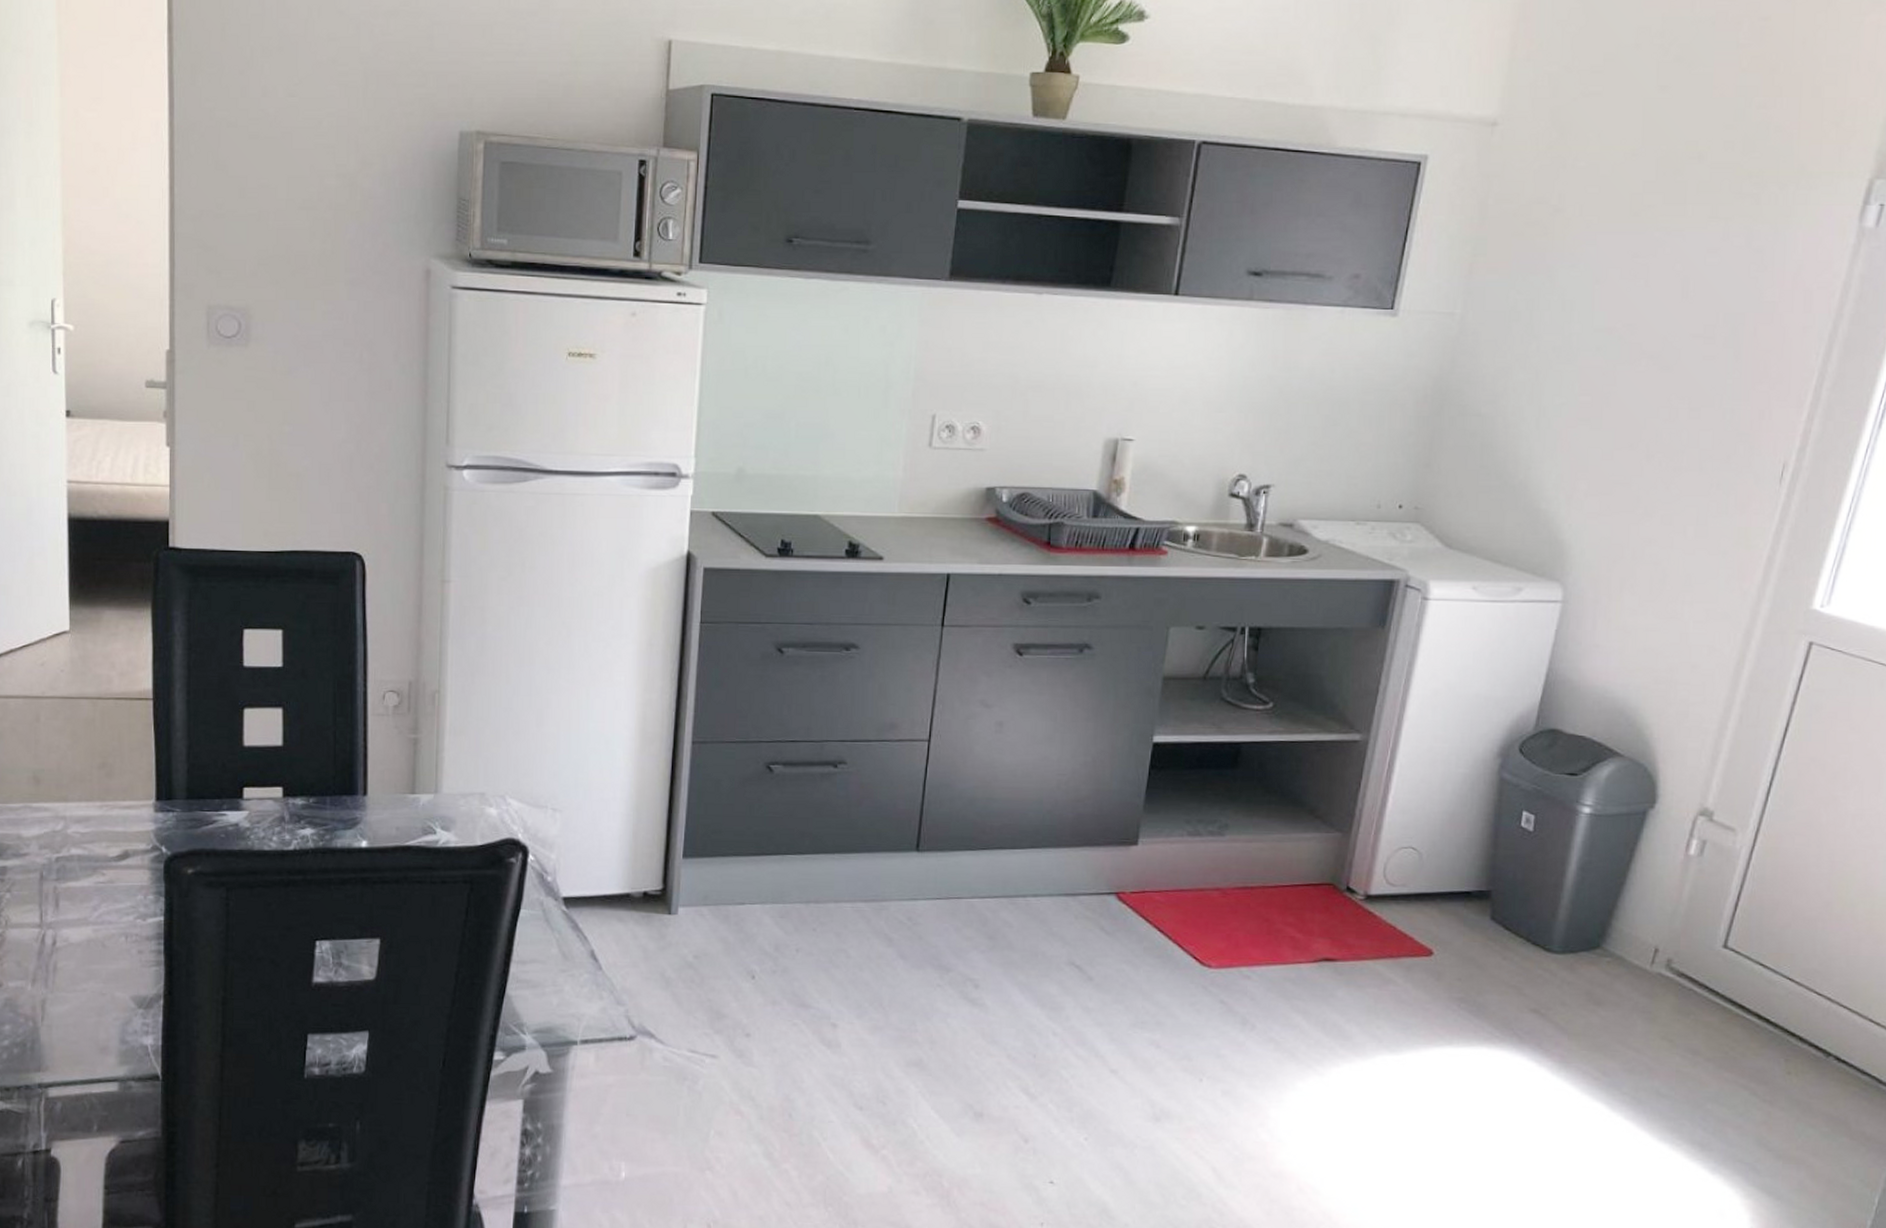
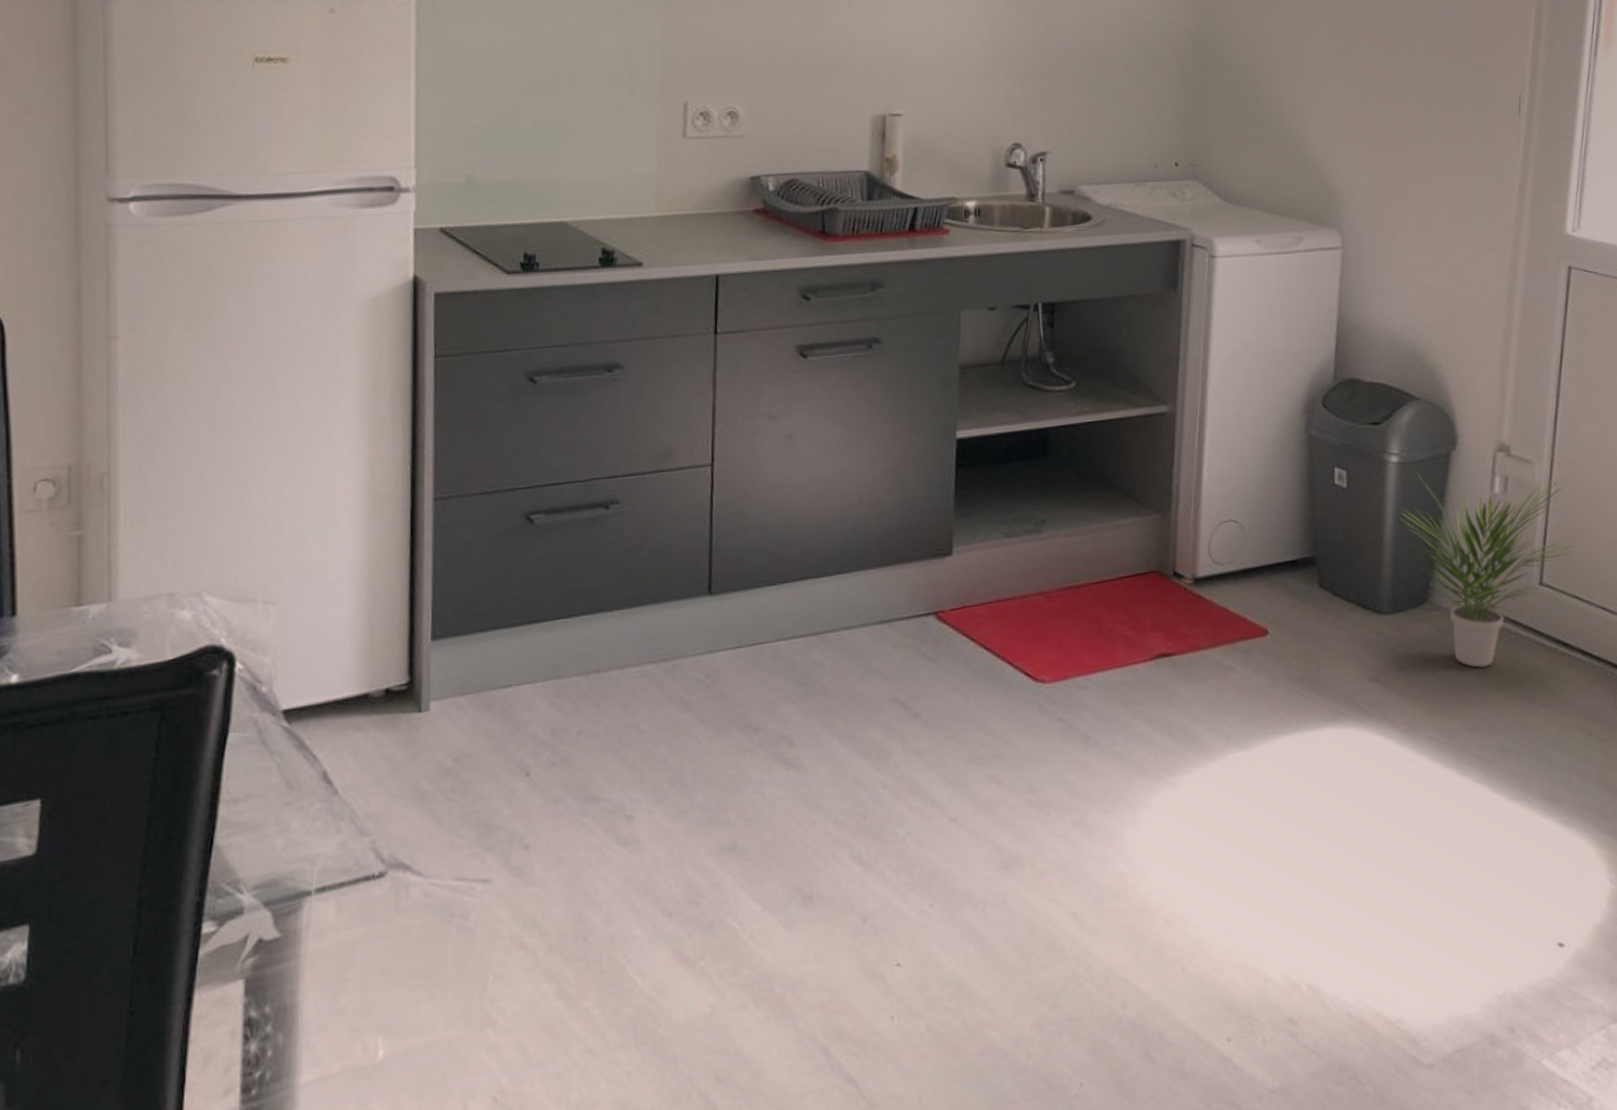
potted plant: none [1585,825,1768,1017] -> present [1401,472,1575,668]

